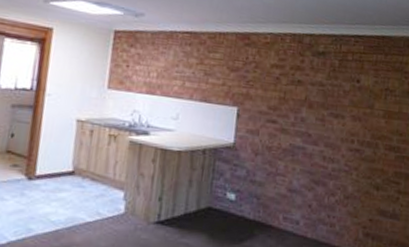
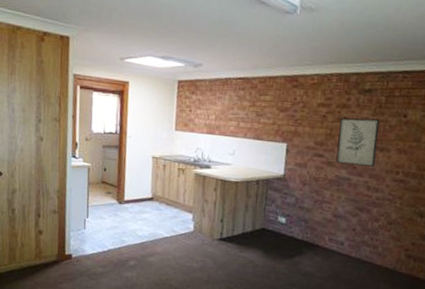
wall art: none [290,80,334,135] -> present [336,117,380,167]

